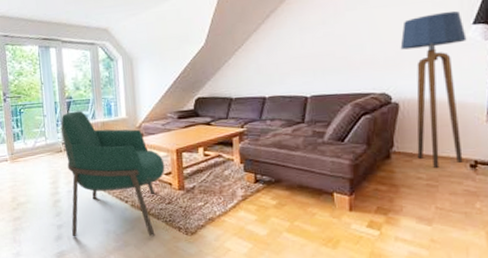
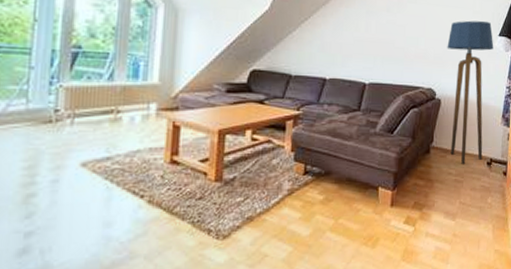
armchair: present [61,111,165,237] -> none [47,66,202,249]

